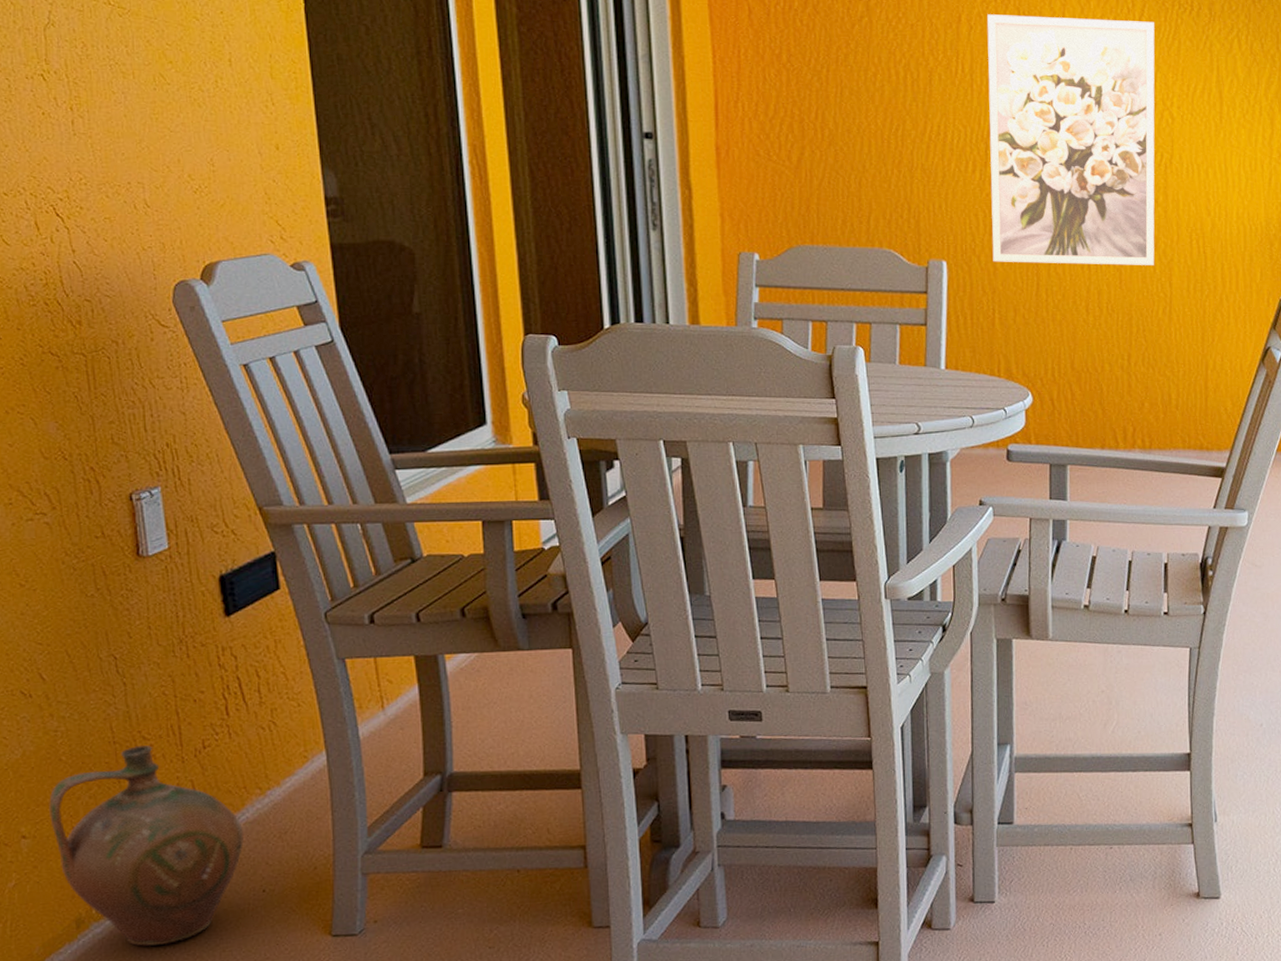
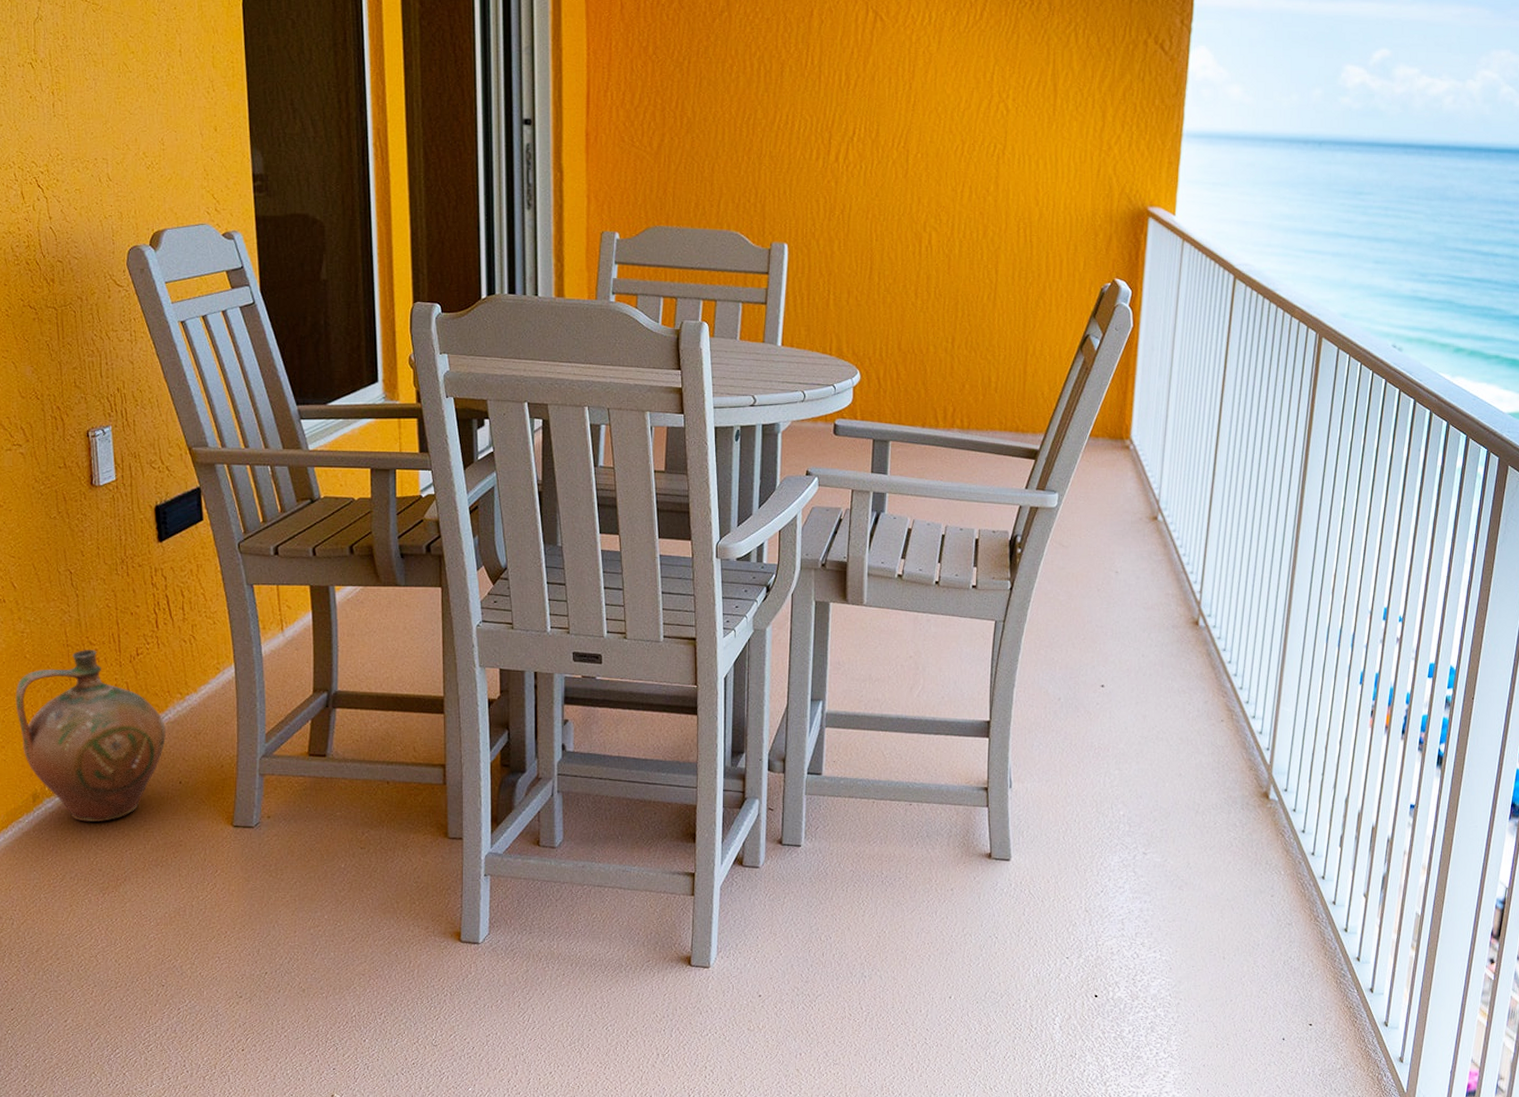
wall art: present [987,14,1155,265] -> none [830,9,995,252]

